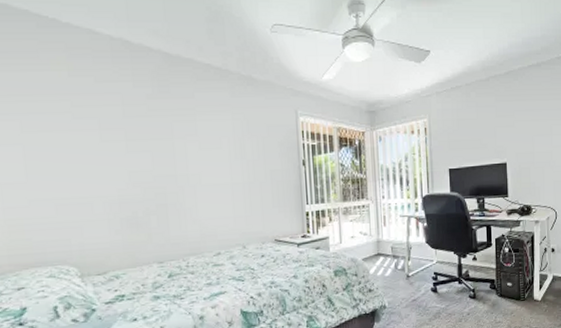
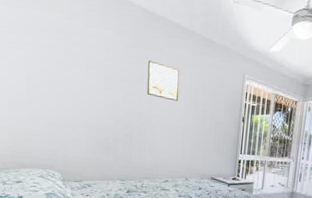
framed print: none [176,110,221,154] -> present [146,60,180,102]

